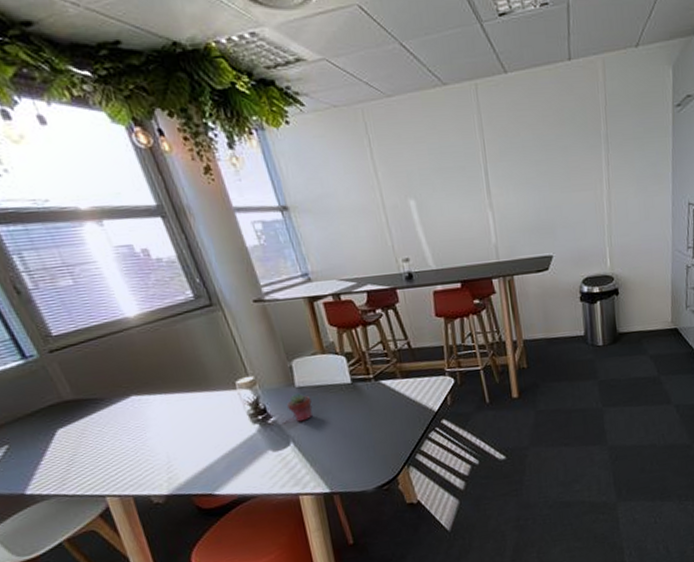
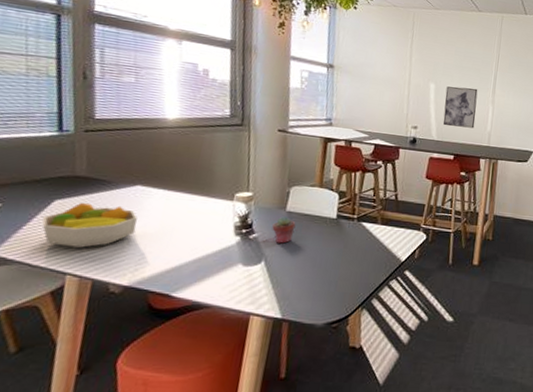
fruit bowl: none [54,420,152,473] -> present [42,202,138,248]
wall art: none [429,193,476,250] -> present [443,86,478,129]

